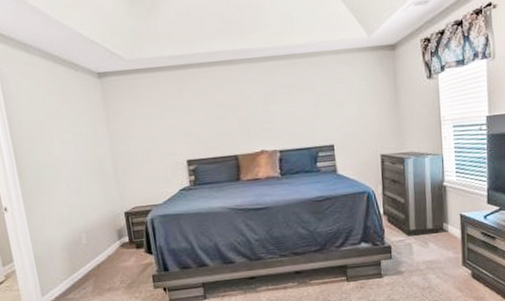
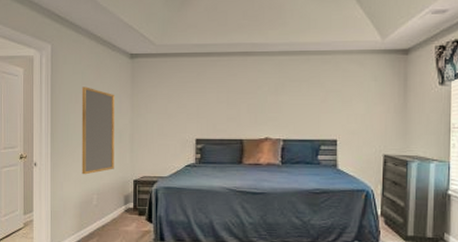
home mirror: none [45,115,100,214] -> present [81,86,114,175]

